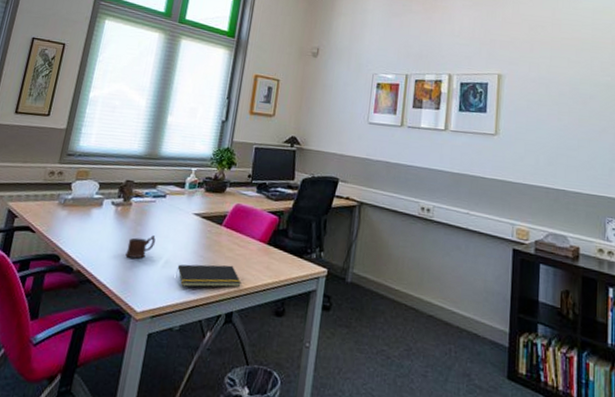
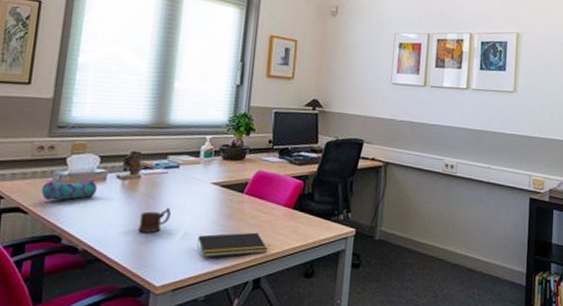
pencil case: none [48,203,95,222] -> present [41,178,97,201]

